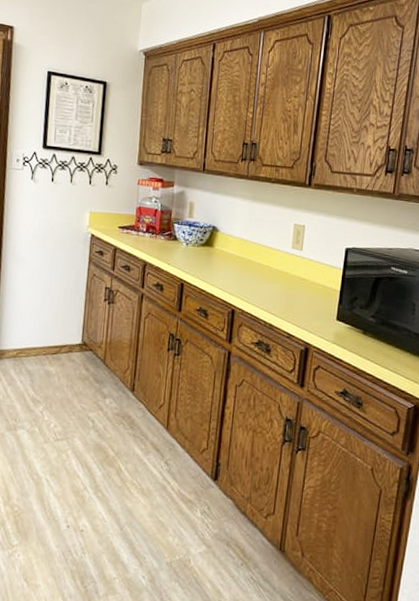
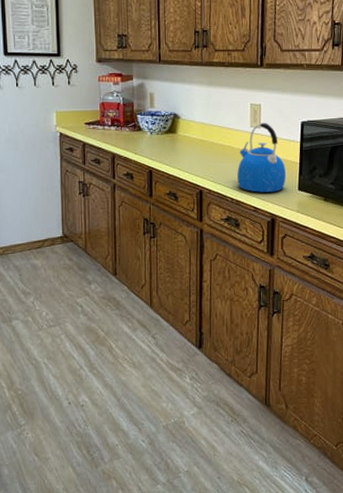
kettle: none [273,245,325,320] -> present [237,123,286,193]

